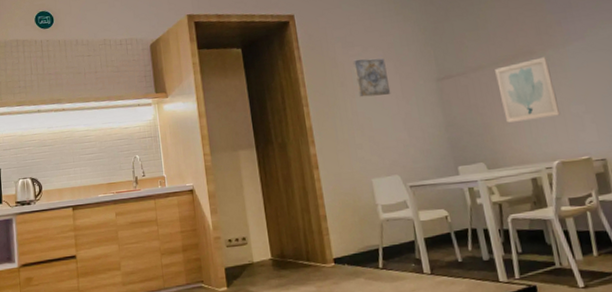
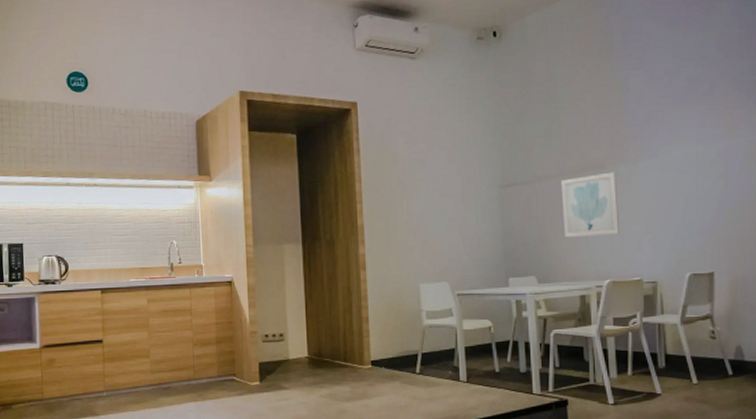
wall art: present [353,58,391,97] -> none [414,157,451,199]

